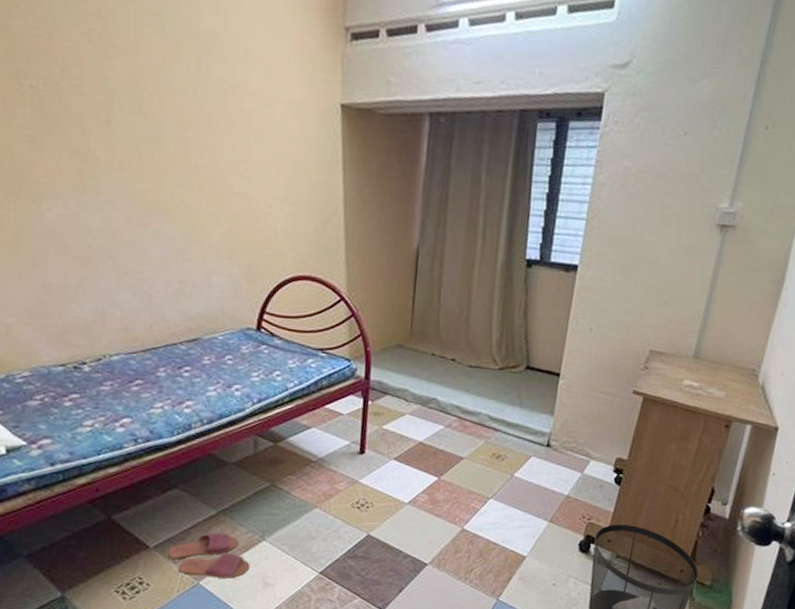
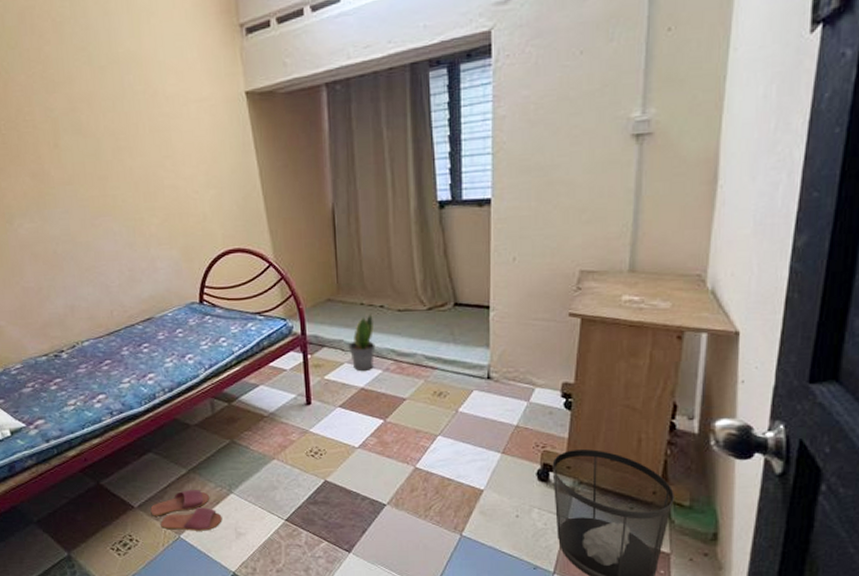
potted plant: none [413,365,443,425] -> present [348,313,376,371]

